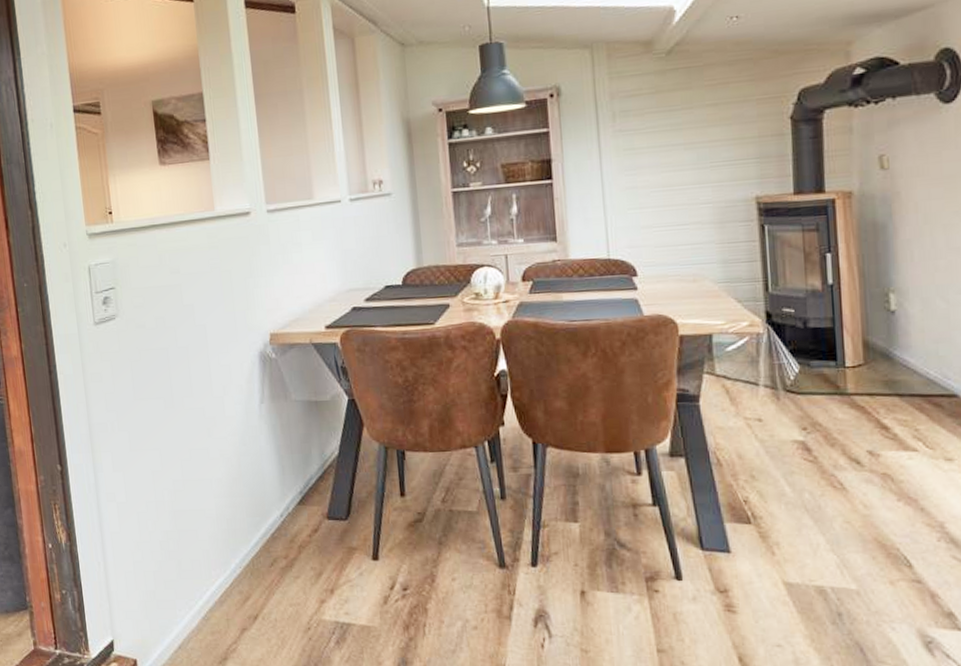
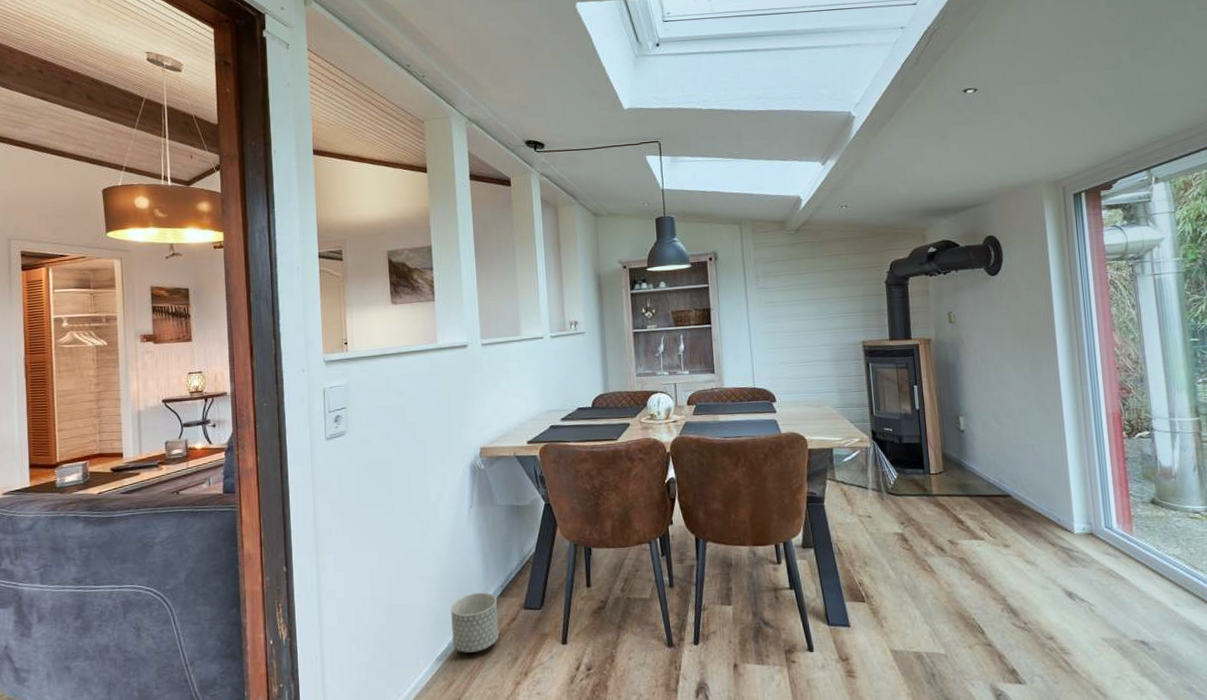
planter: none [243,499,300,566] -> present [451,592,500,653]

